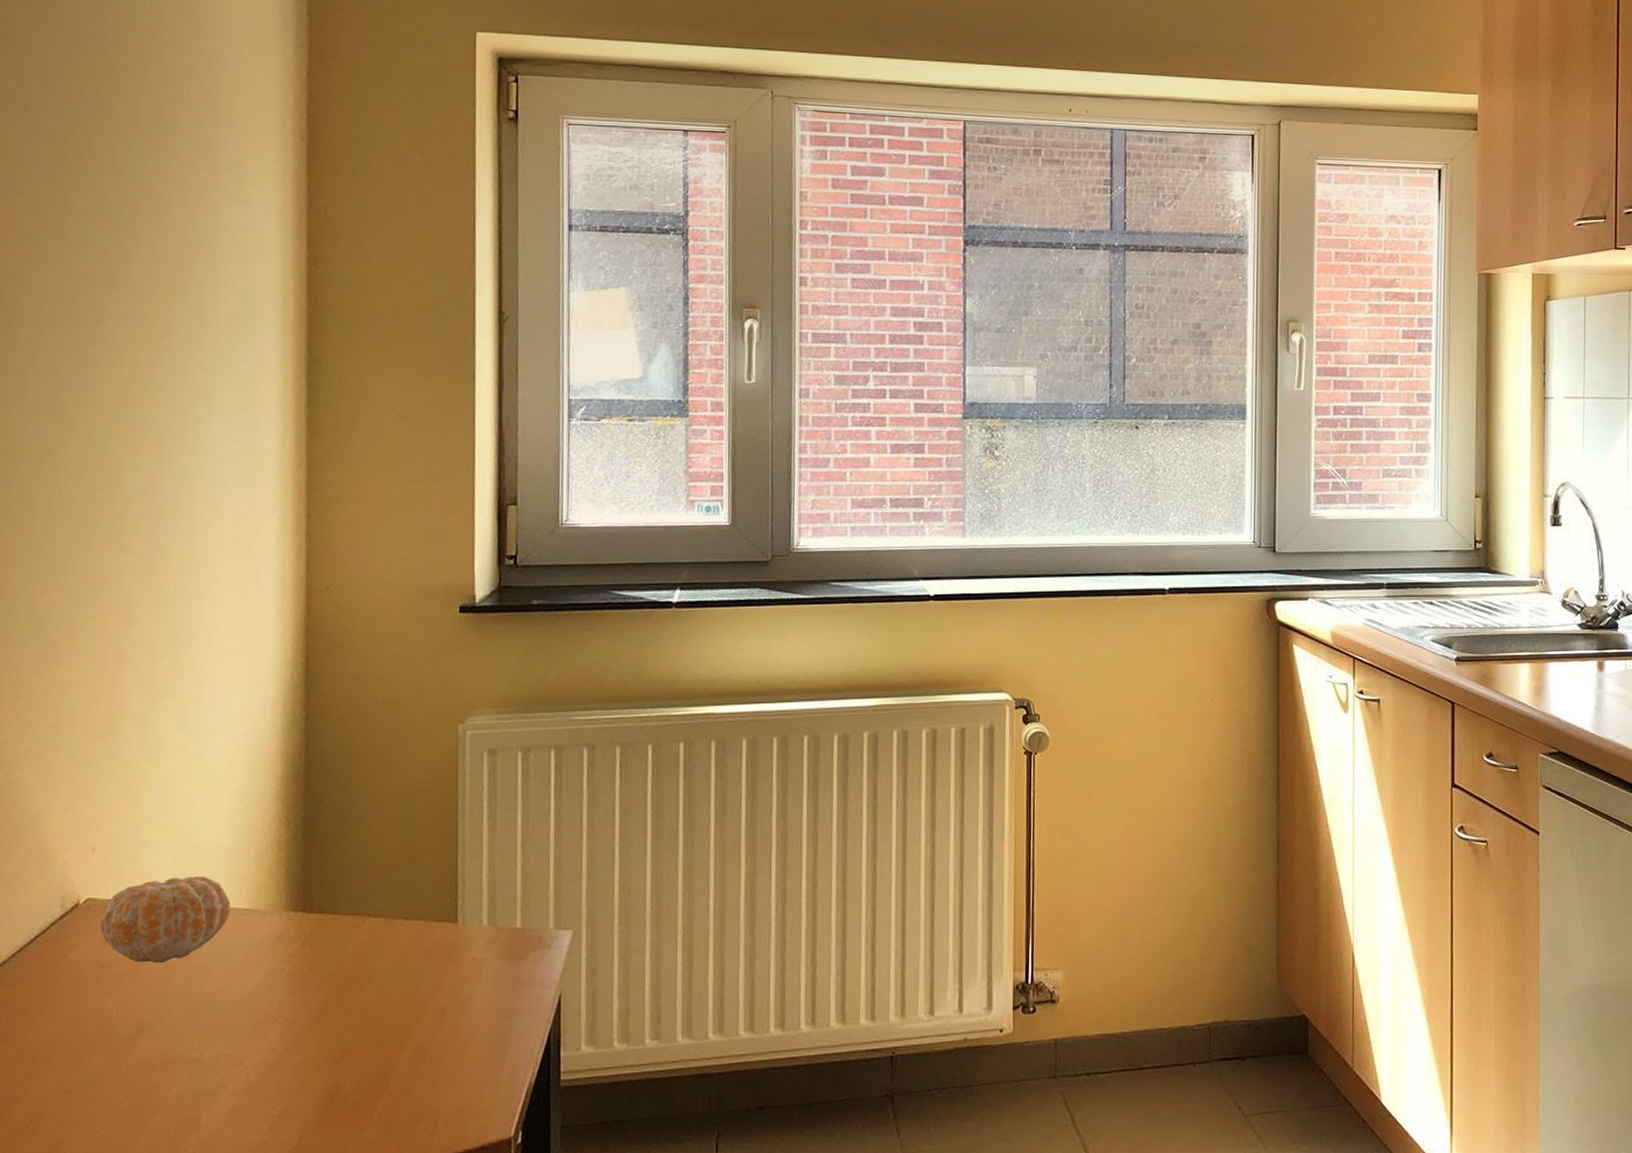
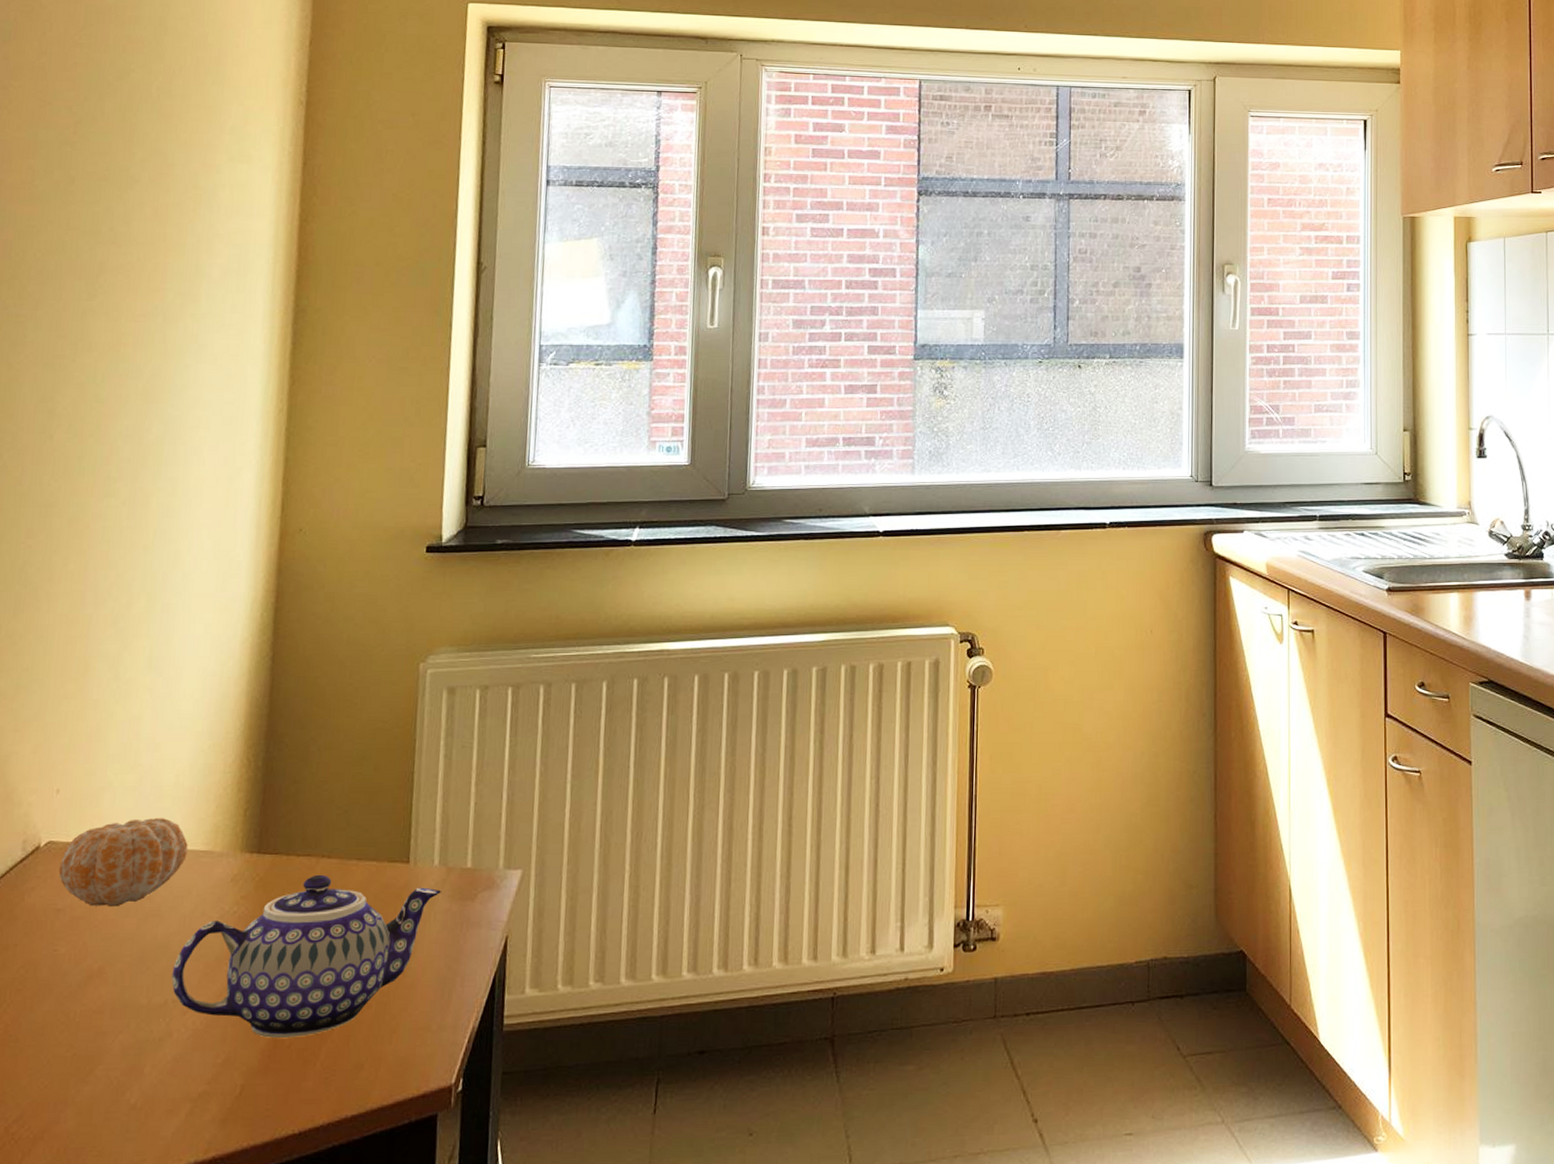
teapot: none [222,933,491,1091] -> present [171,874,441,1038]

